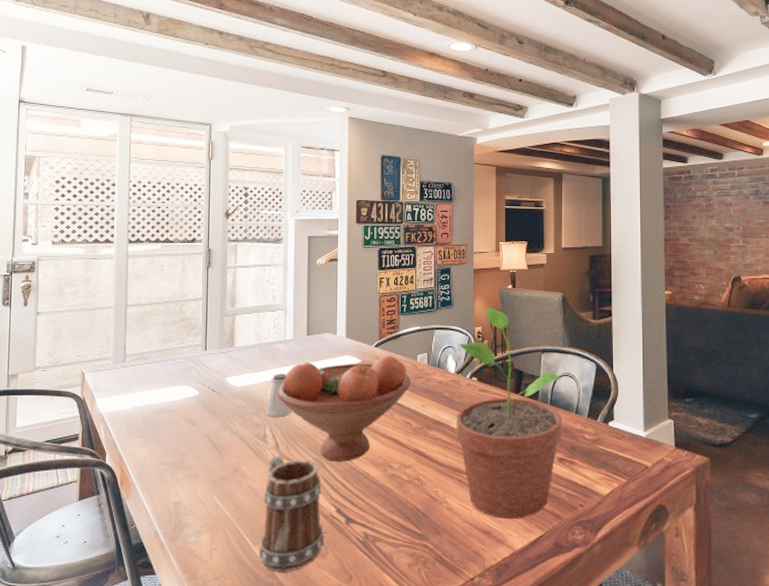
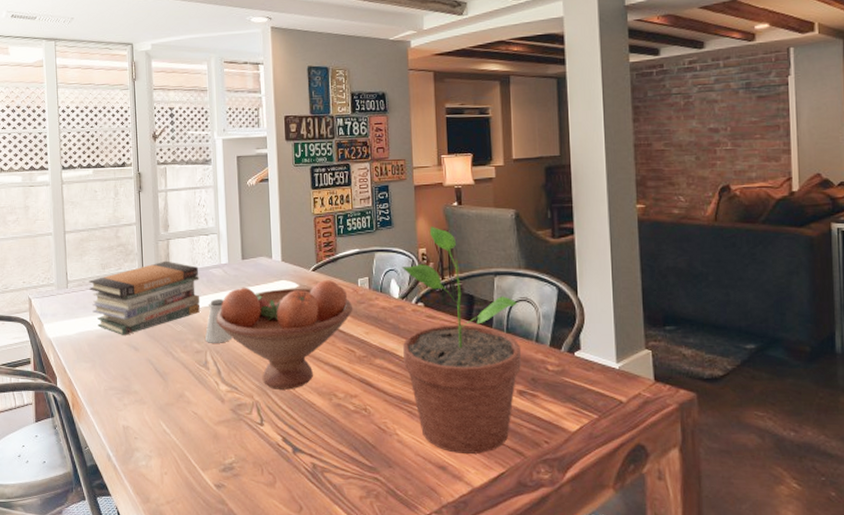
book stack: none [148,335,264,410] -> present [89,261,200,335]
mug: present [259,456,325,573] -> none [208,382,272,500]

